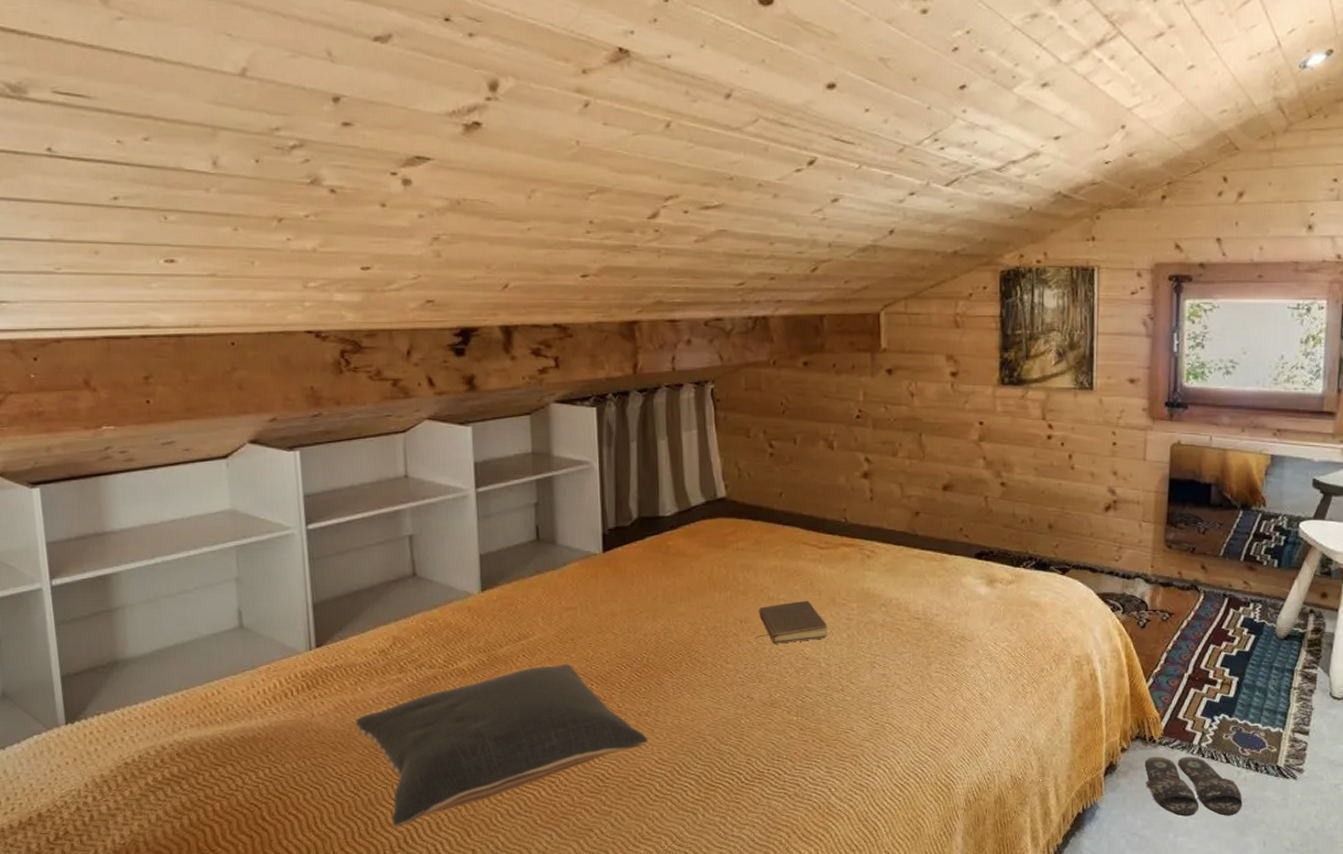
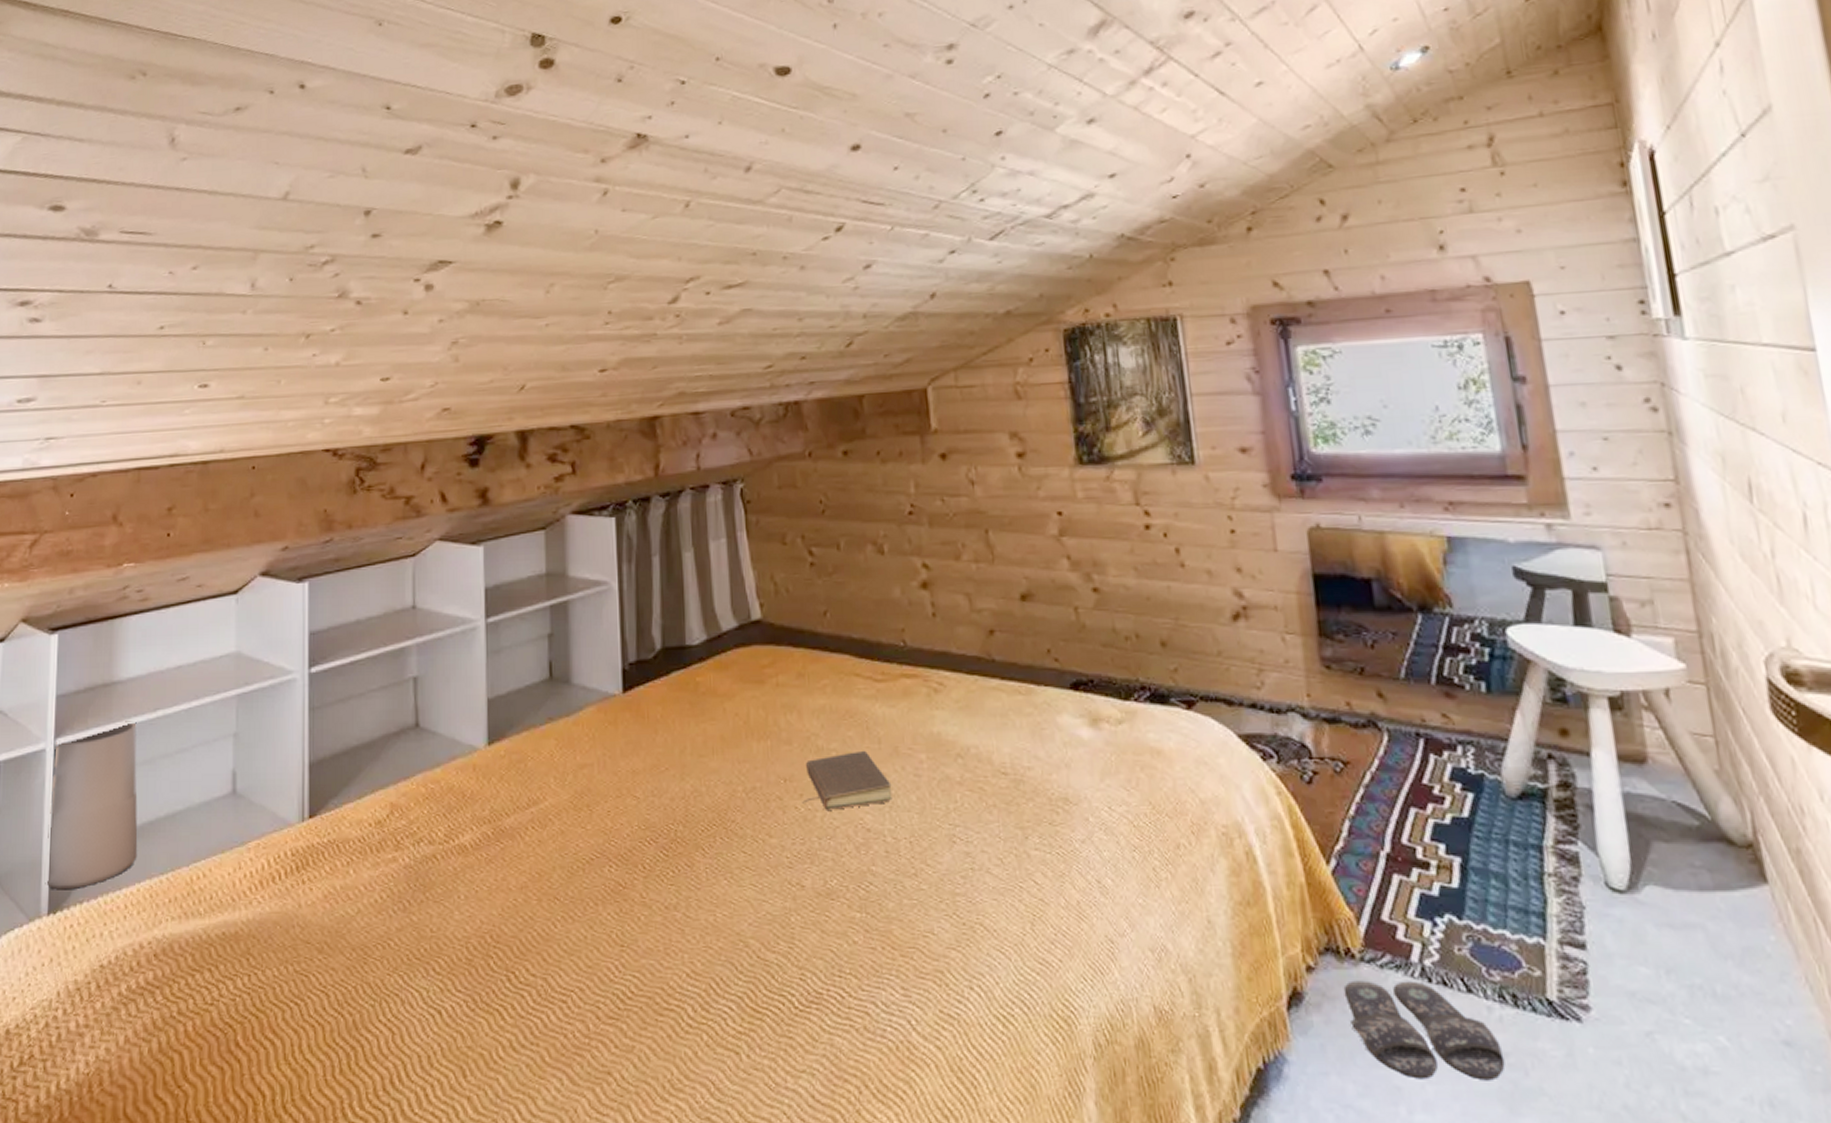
vase: none [52,566,150,705] -> present [45,721,138,890]
pillow: present [356,664,649,826] -> none [345,839,678,1060]

